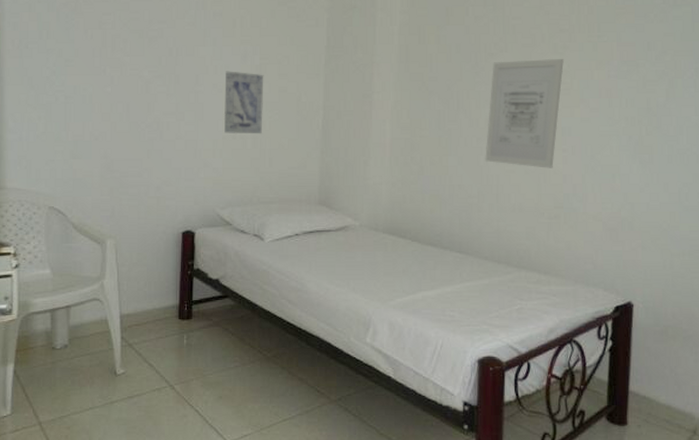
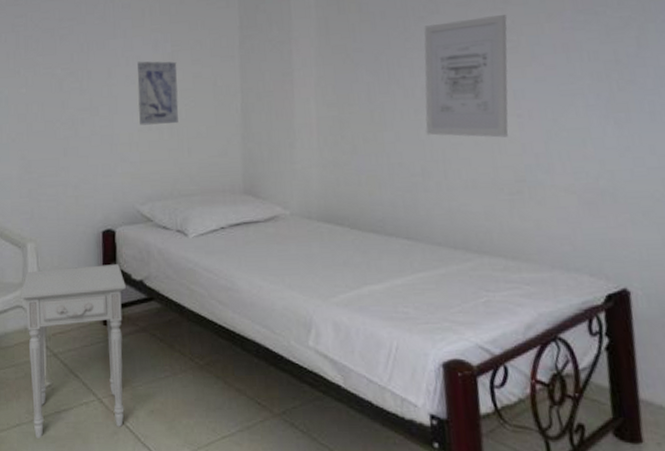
nightstand: none [97,263,202,420] -> present [20,264,126,438]

